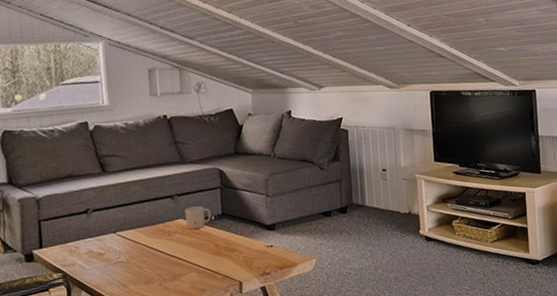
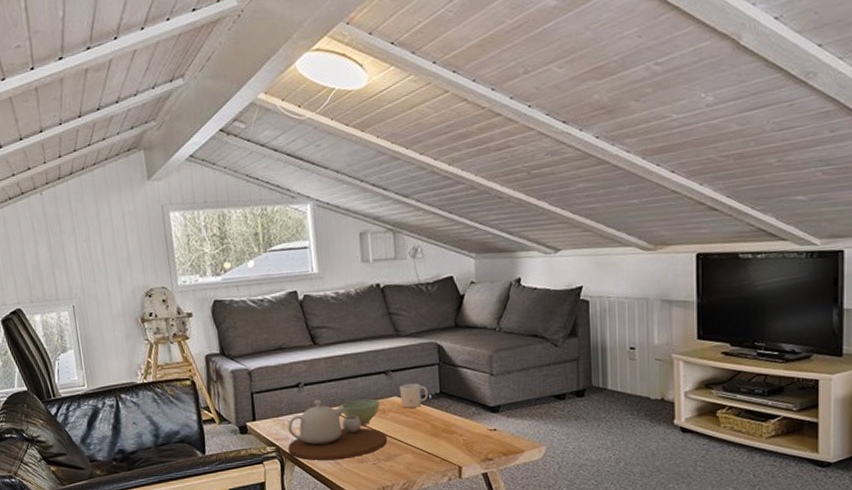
tea set: none [74,224,173,285] -> present [287,399,387,460]
bowl: none [127,222,167,248] -> present [340,399,381,425]

